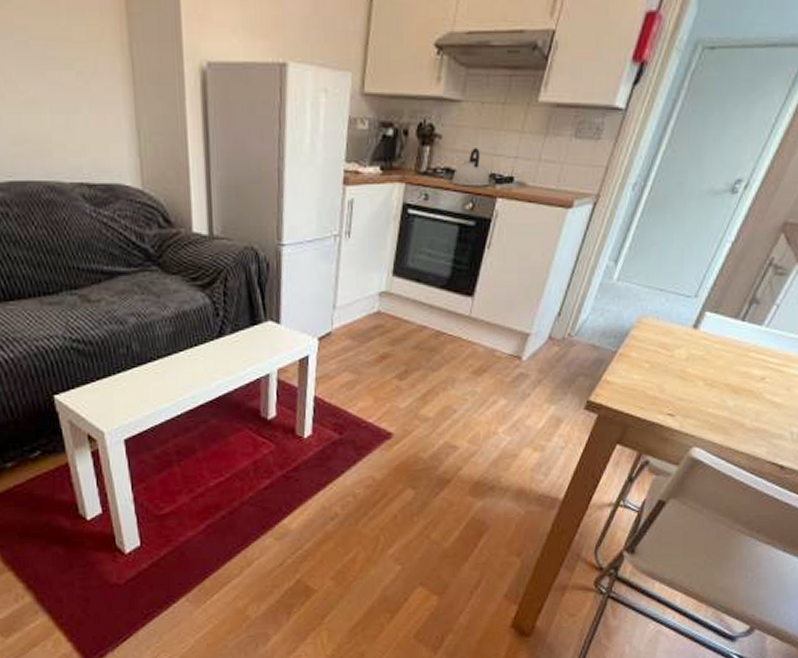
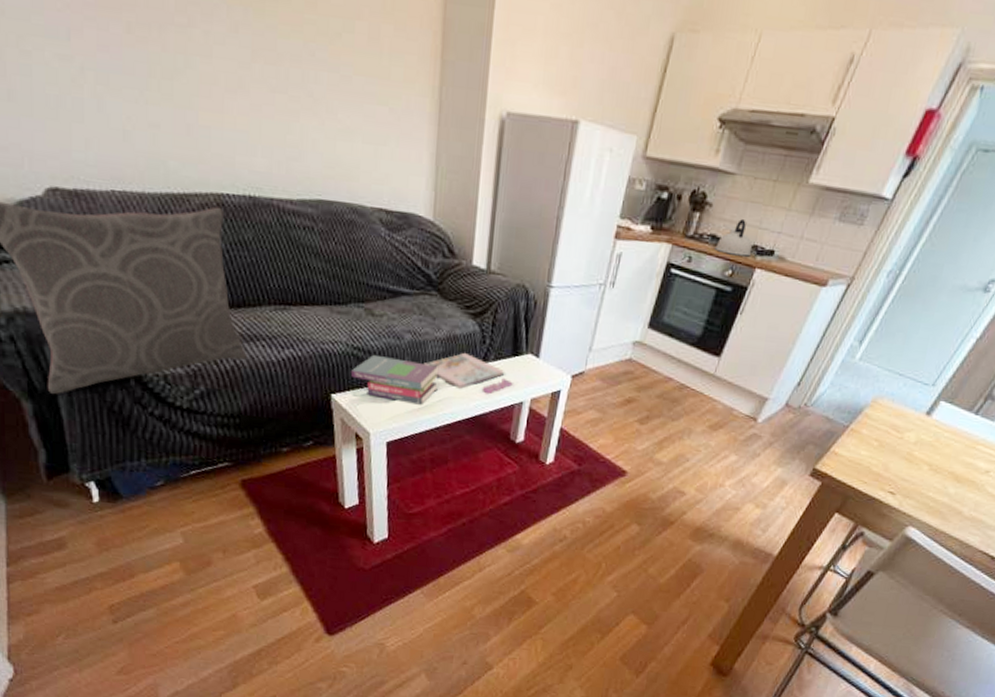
books: none [72,344,173,395] -> present [350,354,439,406]
magazine: none [153,328,256,371] -> present [423,352,513,394]

